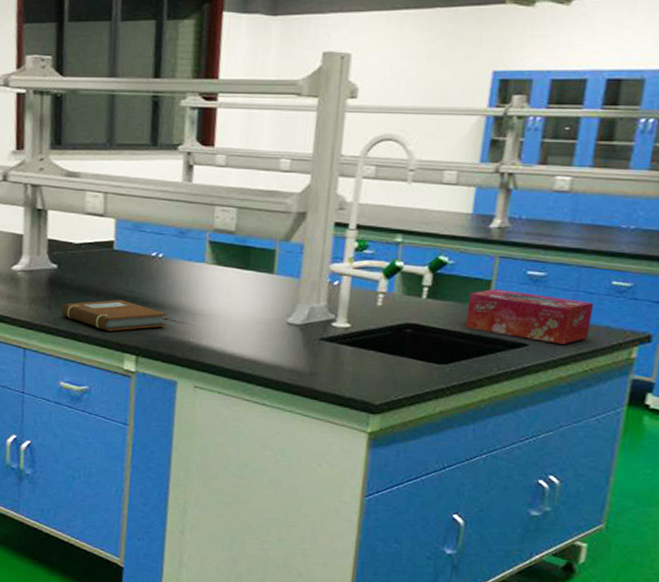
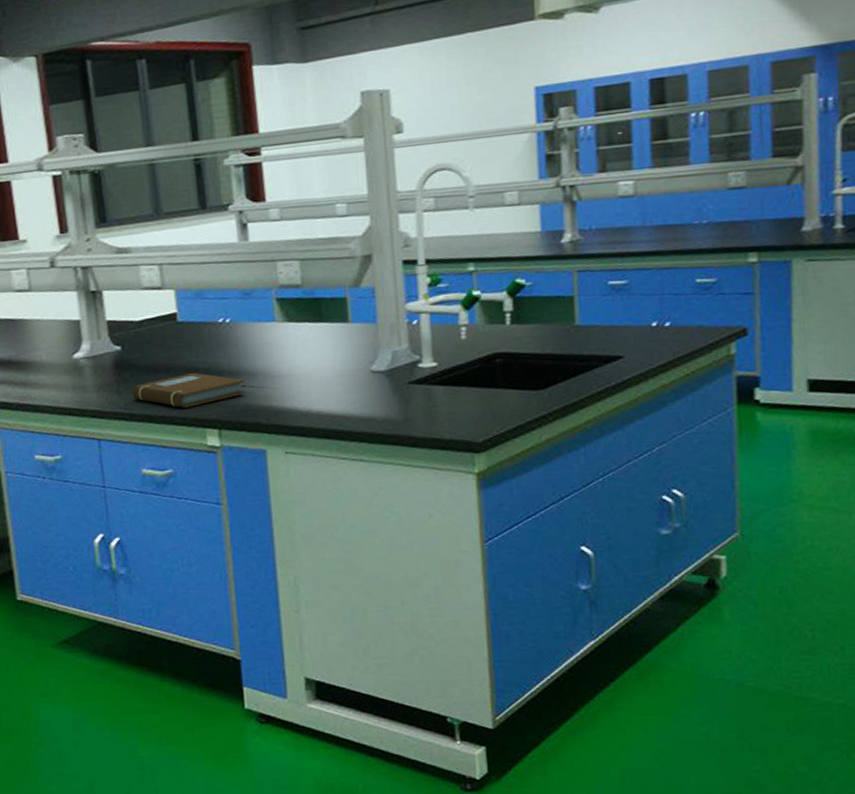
tissue box: present [465,288,595,345] -> none [554,303,684,352]

